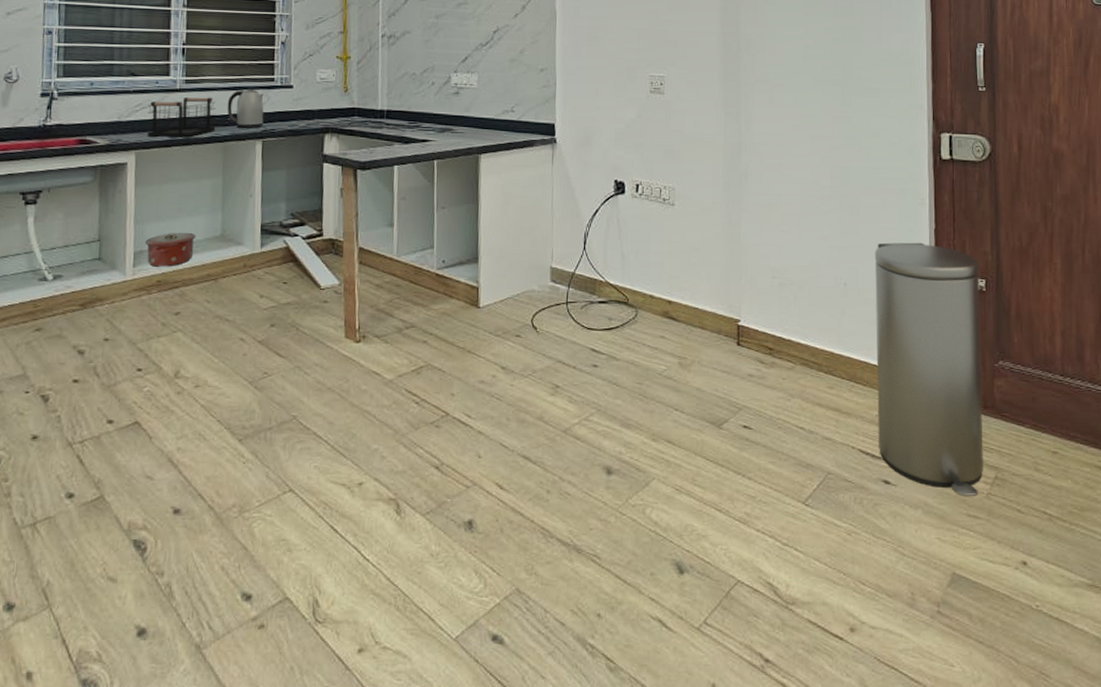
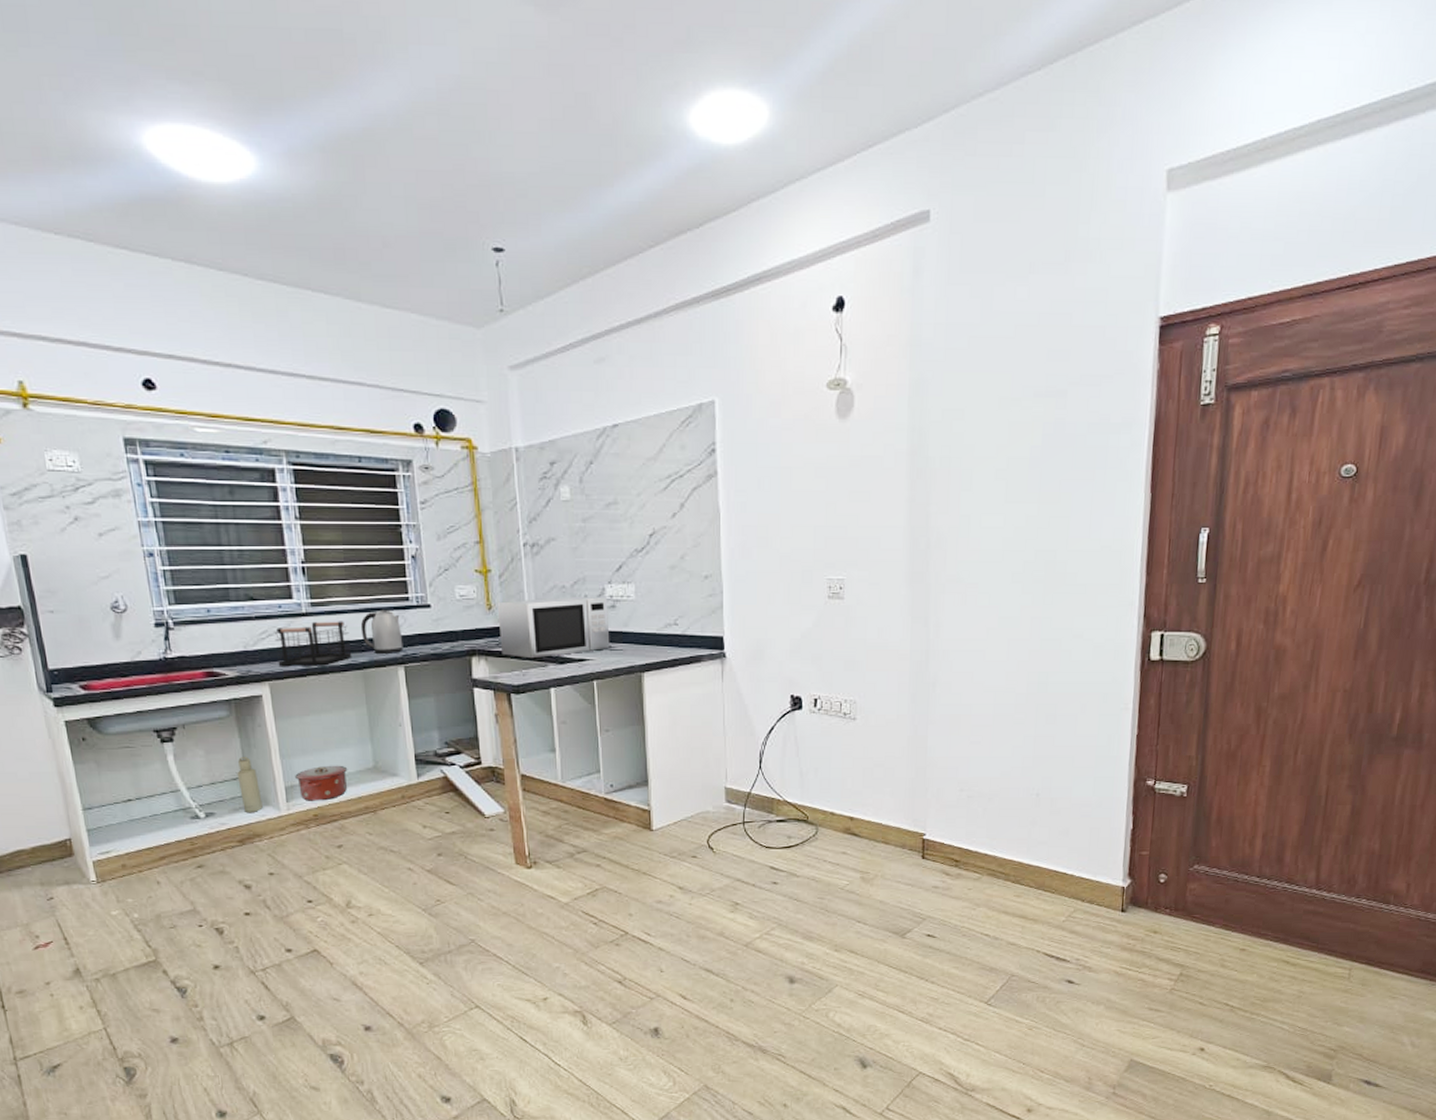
bottle: none [90,220,111,277] -> present [237,756,263,813]
microwave: none [352,82,453,138] -> present [497,596,610,659]
pedal bin: present [874,242,983,497] -> none [1063,749,1182,993]

